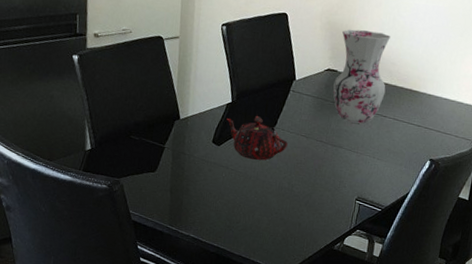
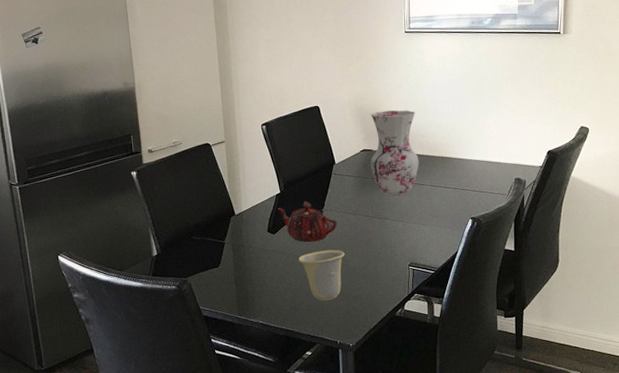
cup: none [240,170,291,224] -> present [298,249,345,301]

